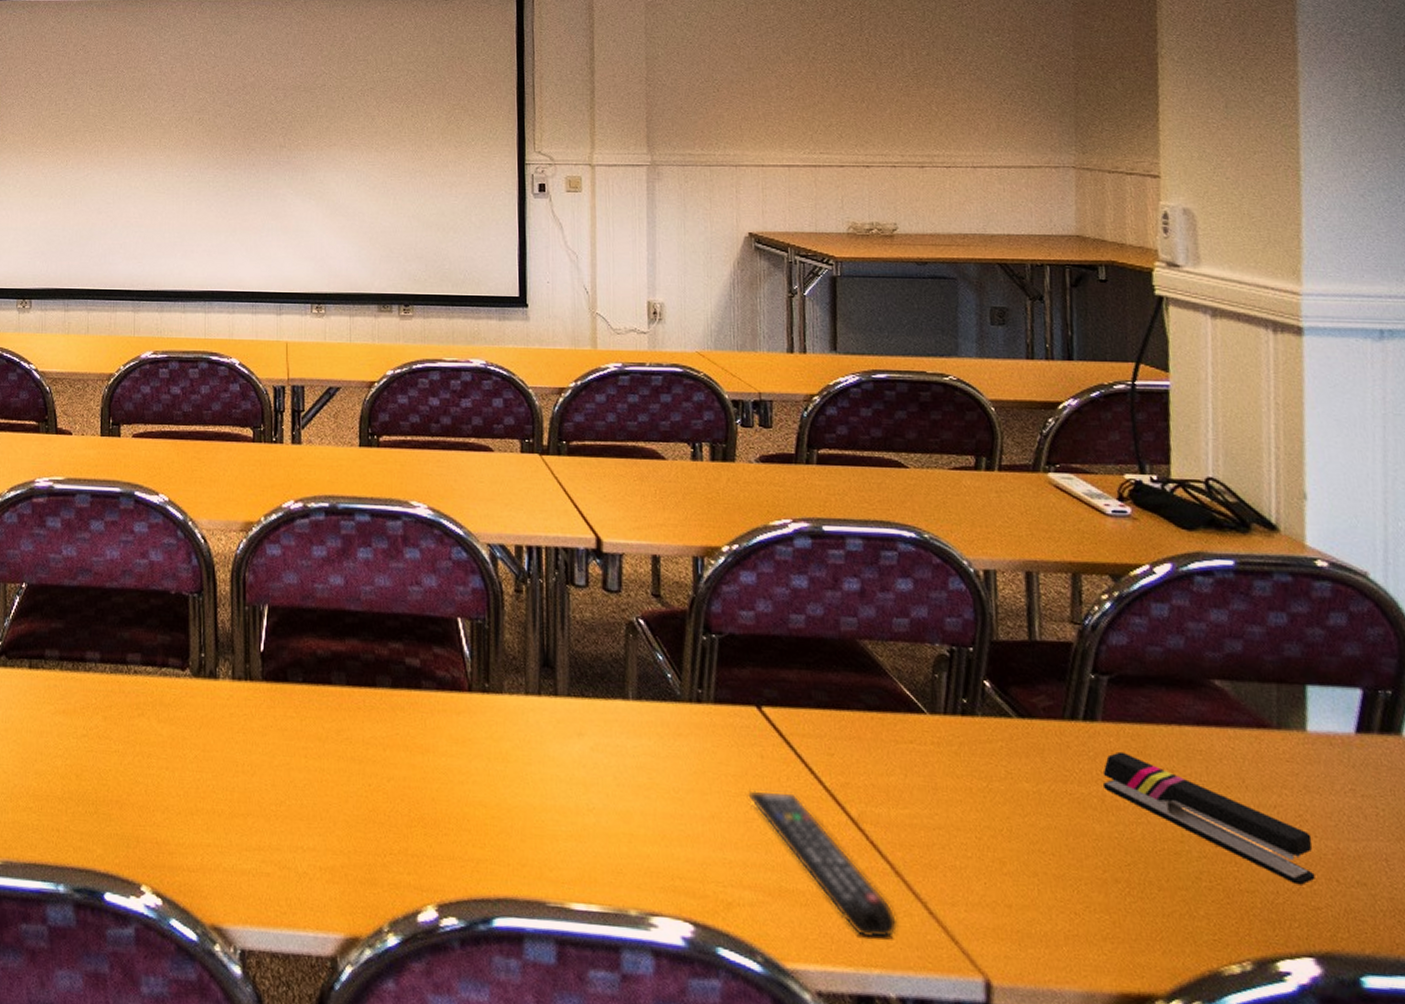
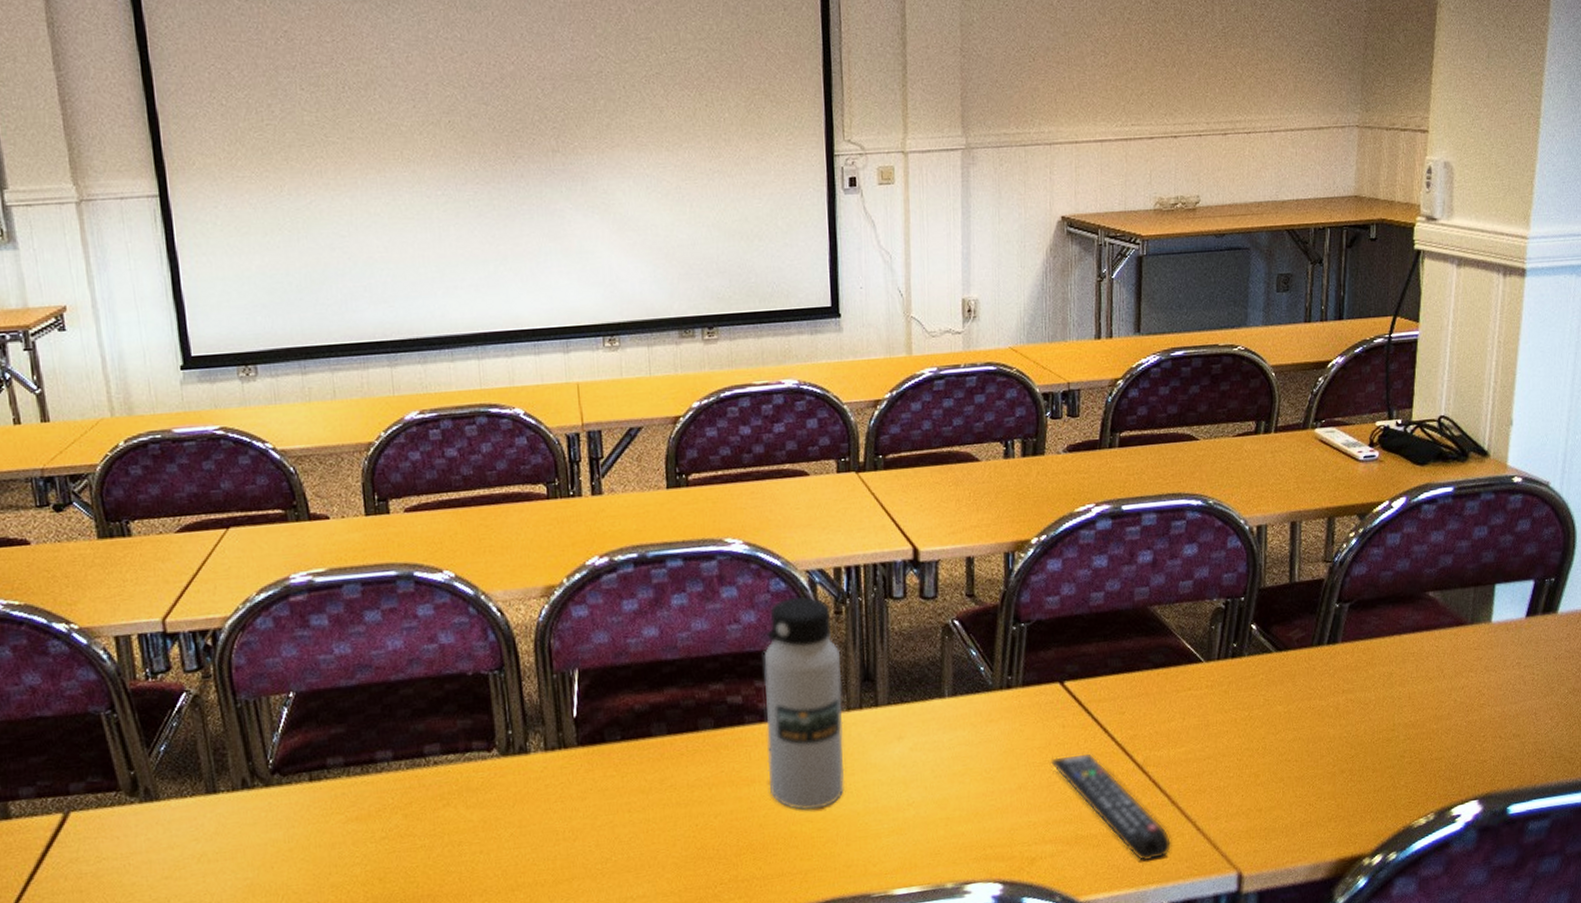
water bottle: none [442,568,521,794] -> present [763,596,845,811]
stapler: present [1102,751,1316,885] -> none [1338,665,1486,746]

